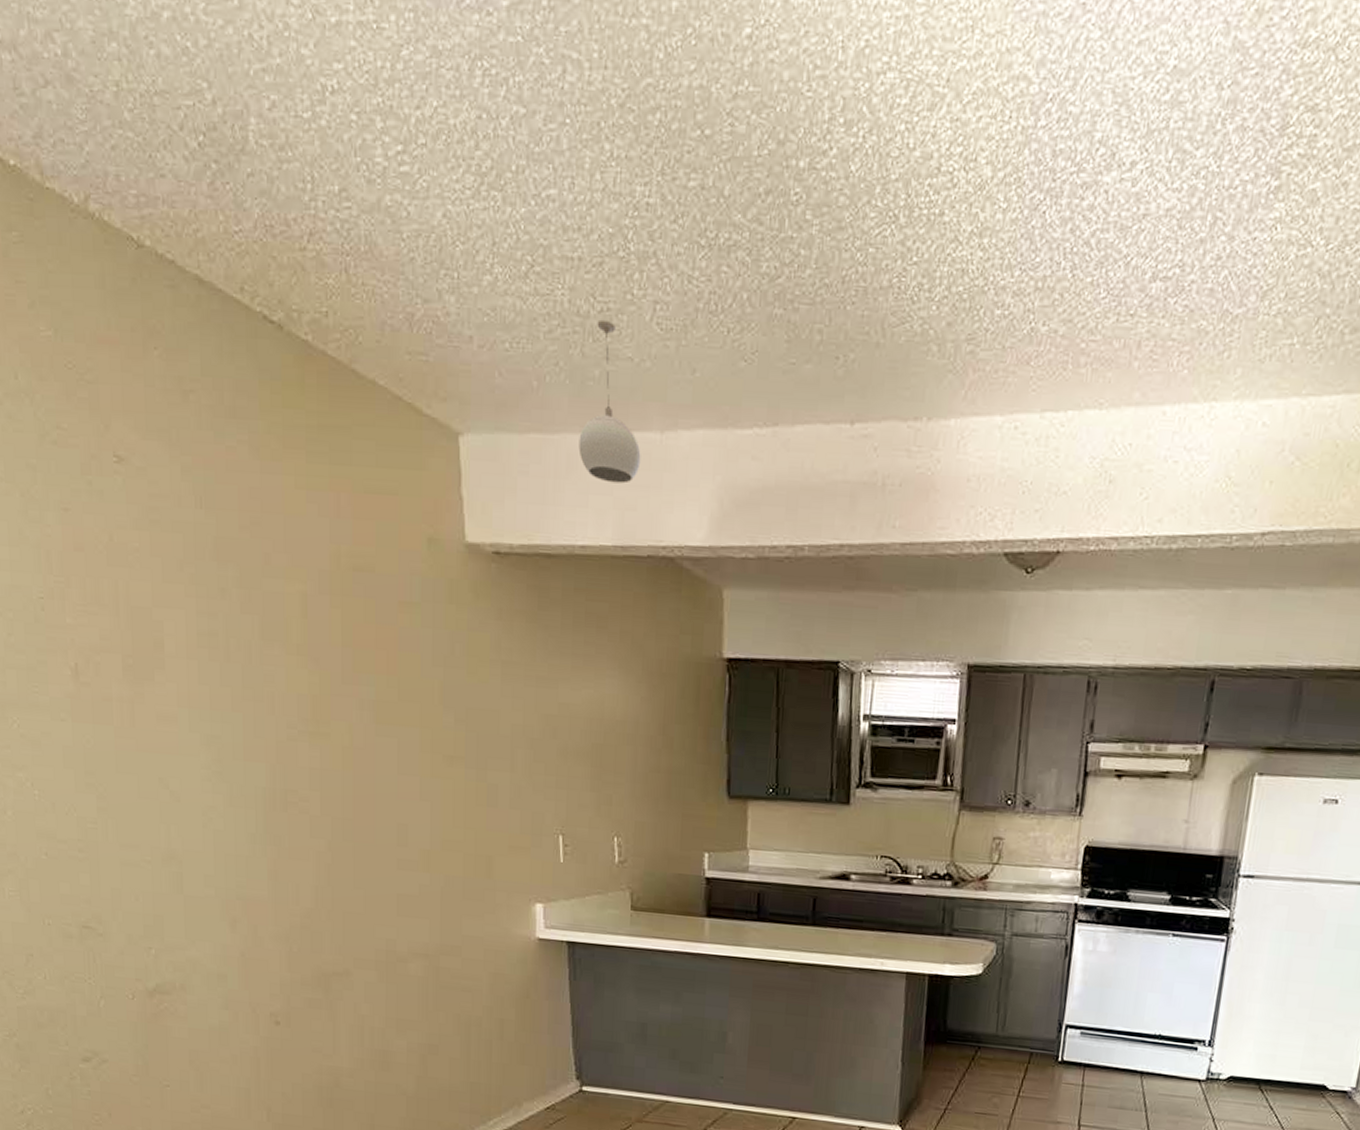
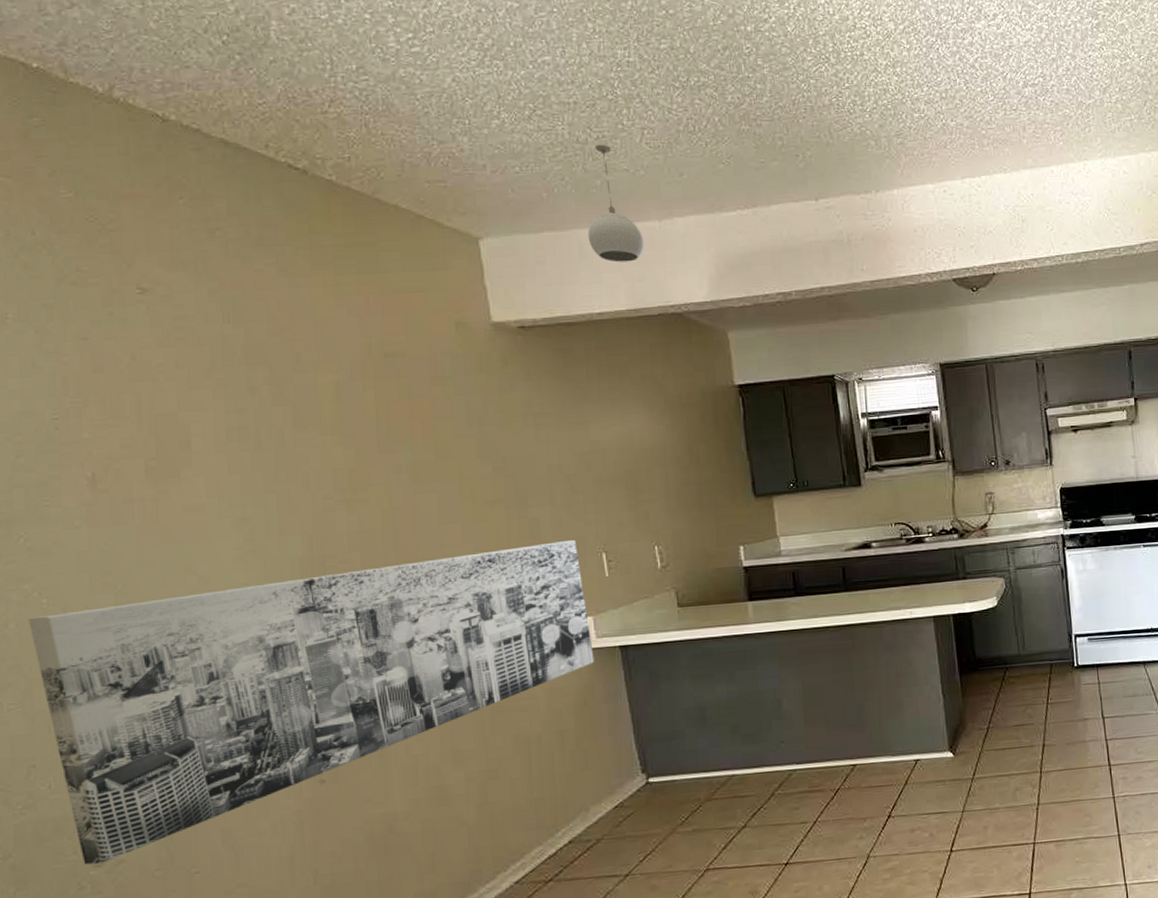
wall art: none [23,807,541,1059] -> present [28,539,594,865]

